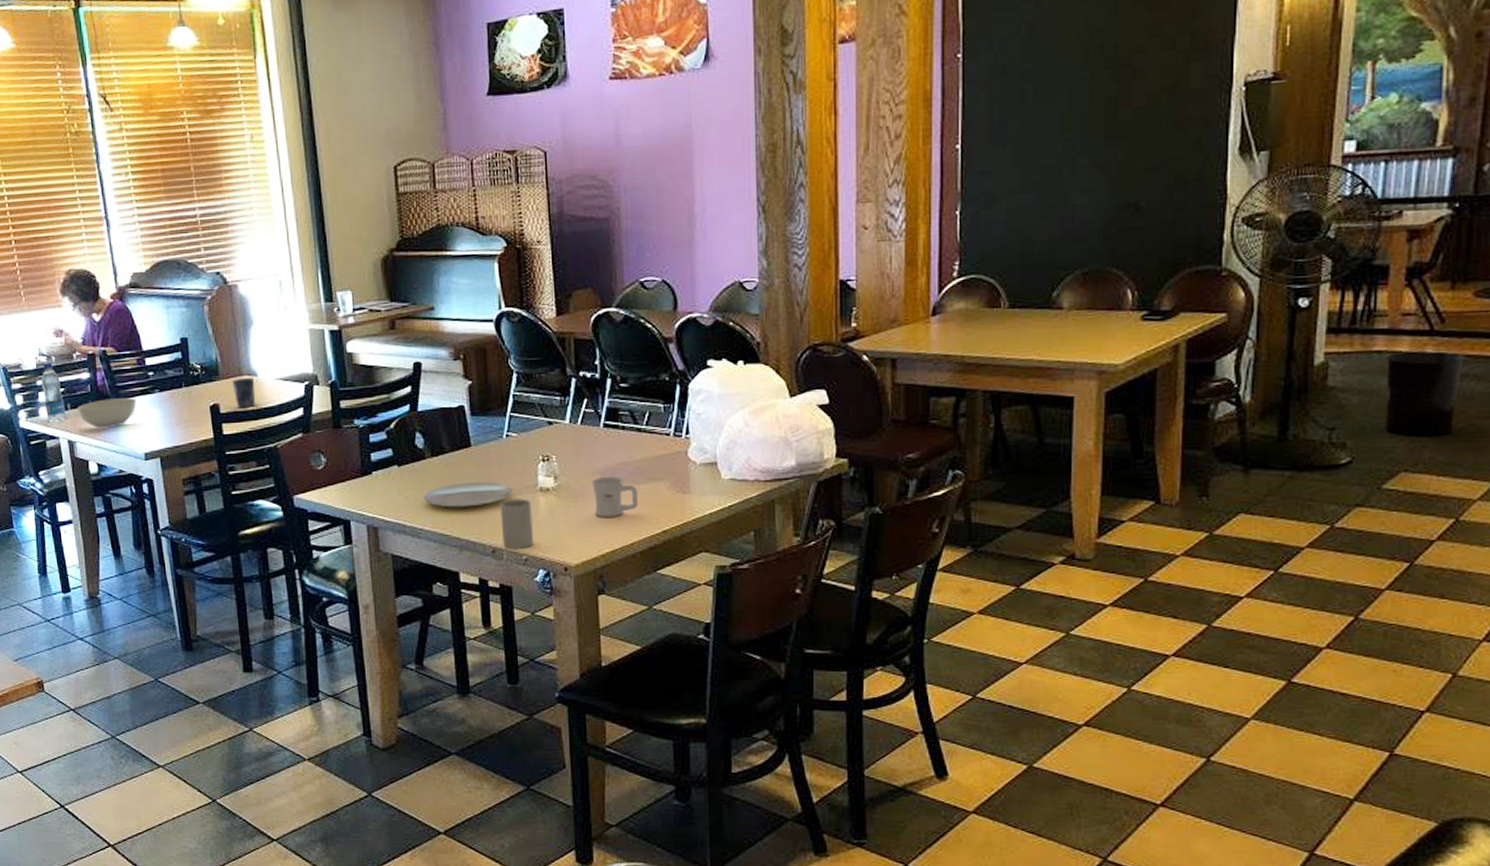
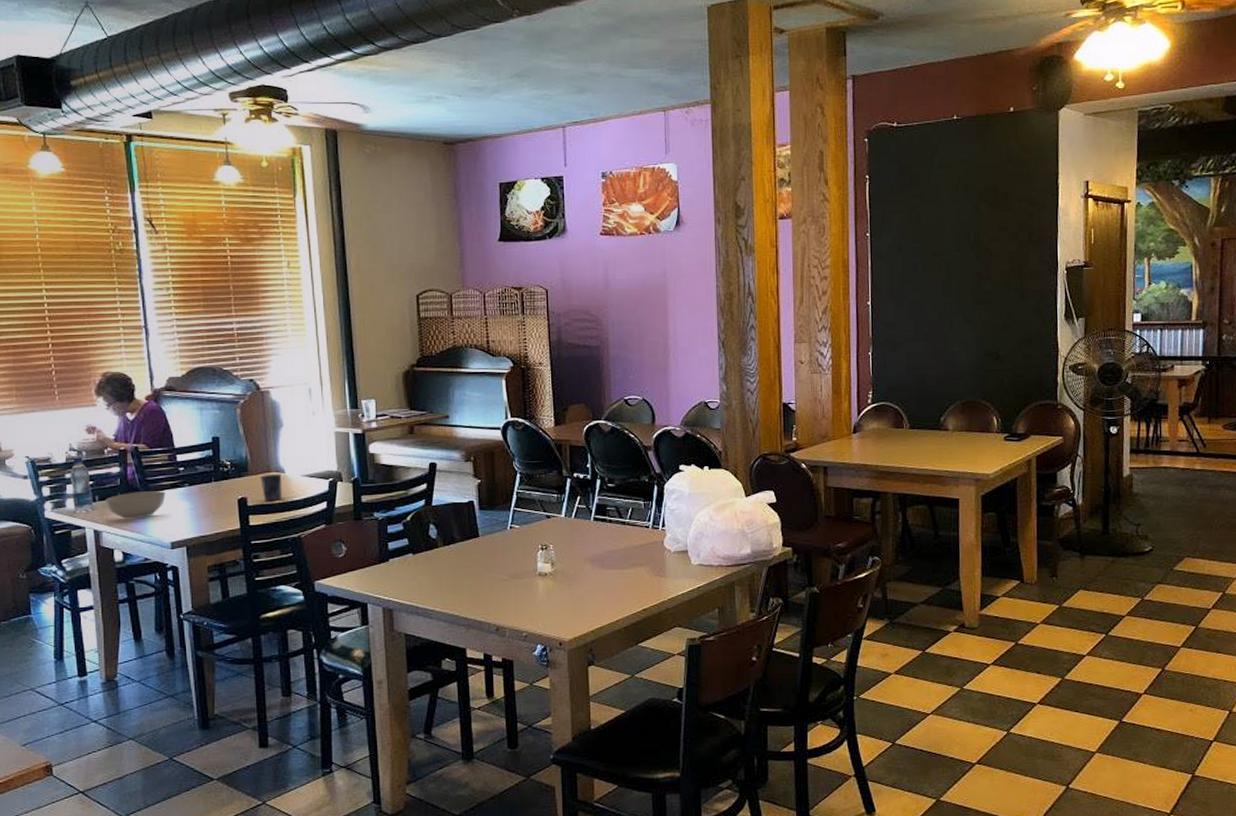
plate: present [423,482,512,508] -> none [435,568,515,591]
cup: present [500,499,533,549] -> none [504,582,532,627]
mug: present [592,476,639,518] -> none [584,562,623,599]
waste bin: present [1385,351,1466,438] -> none [1170,468,1221,532]

